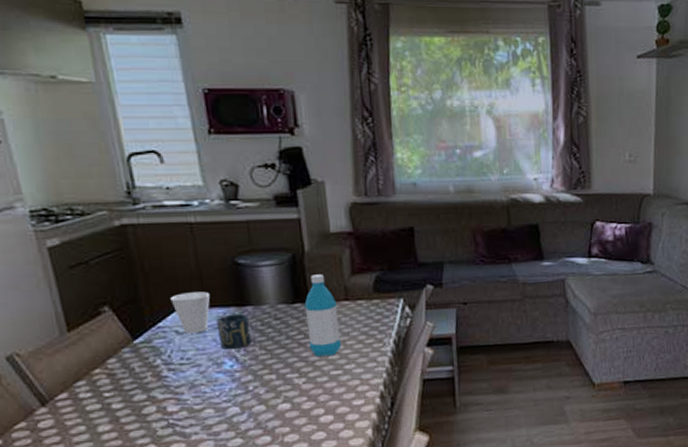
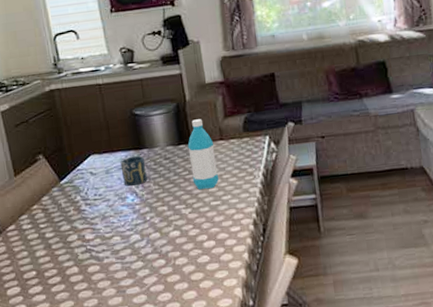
cup: present [170,291,211,334] -> none [86,139,116,174]

